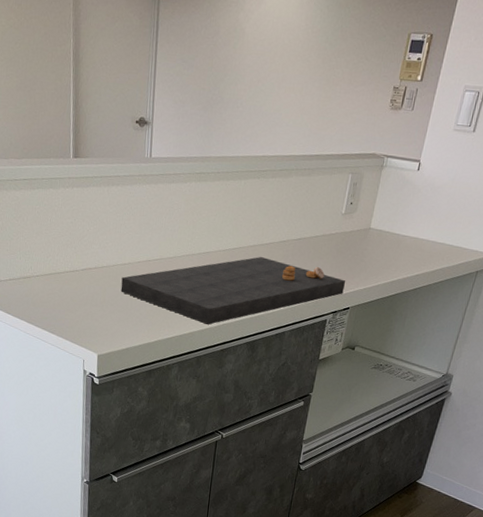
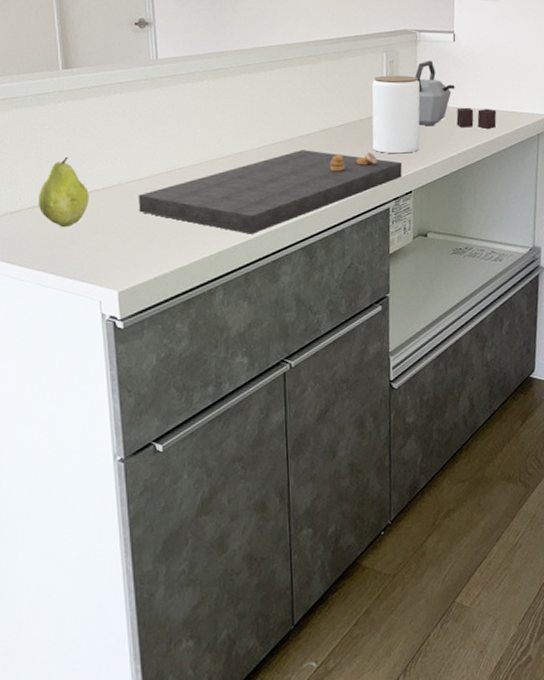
fruit: none [44,236,84,296] -> present [37,156,89,228]
jar: none [322,196,377,273] -> present [371,75,420,154]
kettle: none [368,187,443,260] -> present [415,61,497,128]

